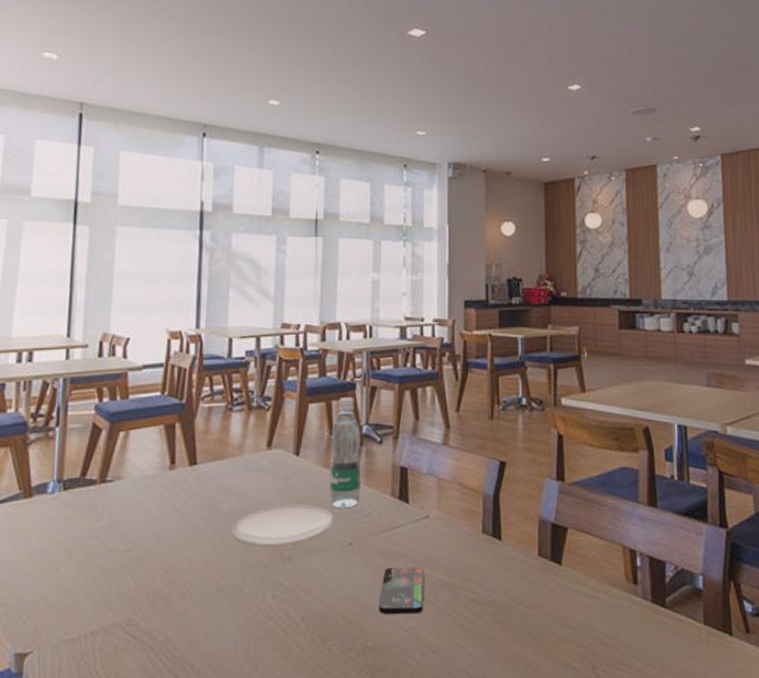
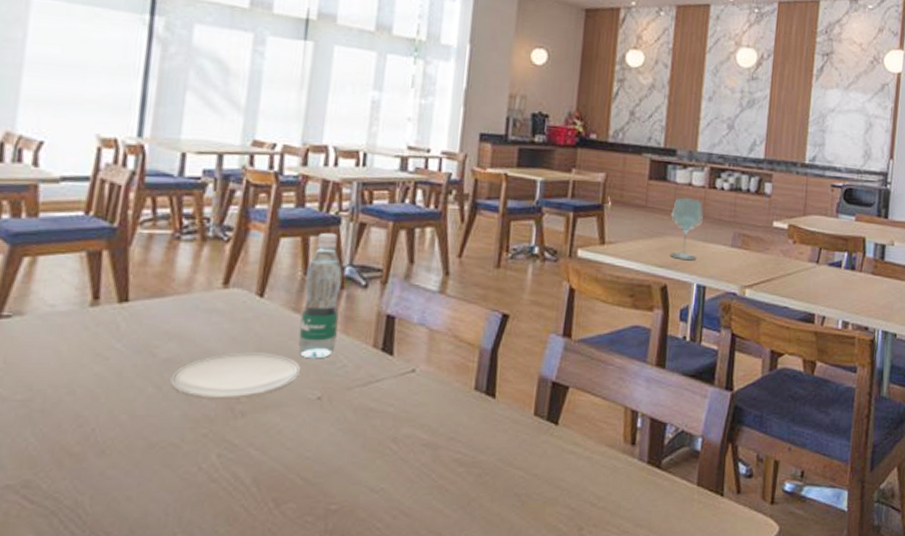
smartphone: present [378,567,425,615] -> none [346,425,405,476]
wine glass: none [644,343,677,403] -> present [670,197,704,261]

